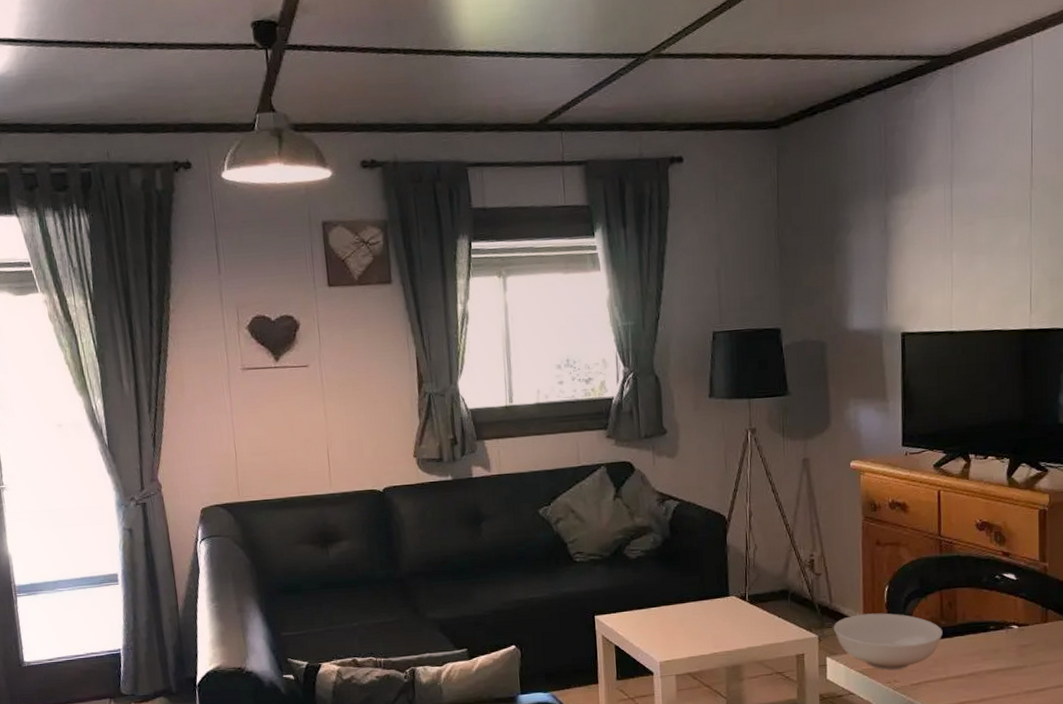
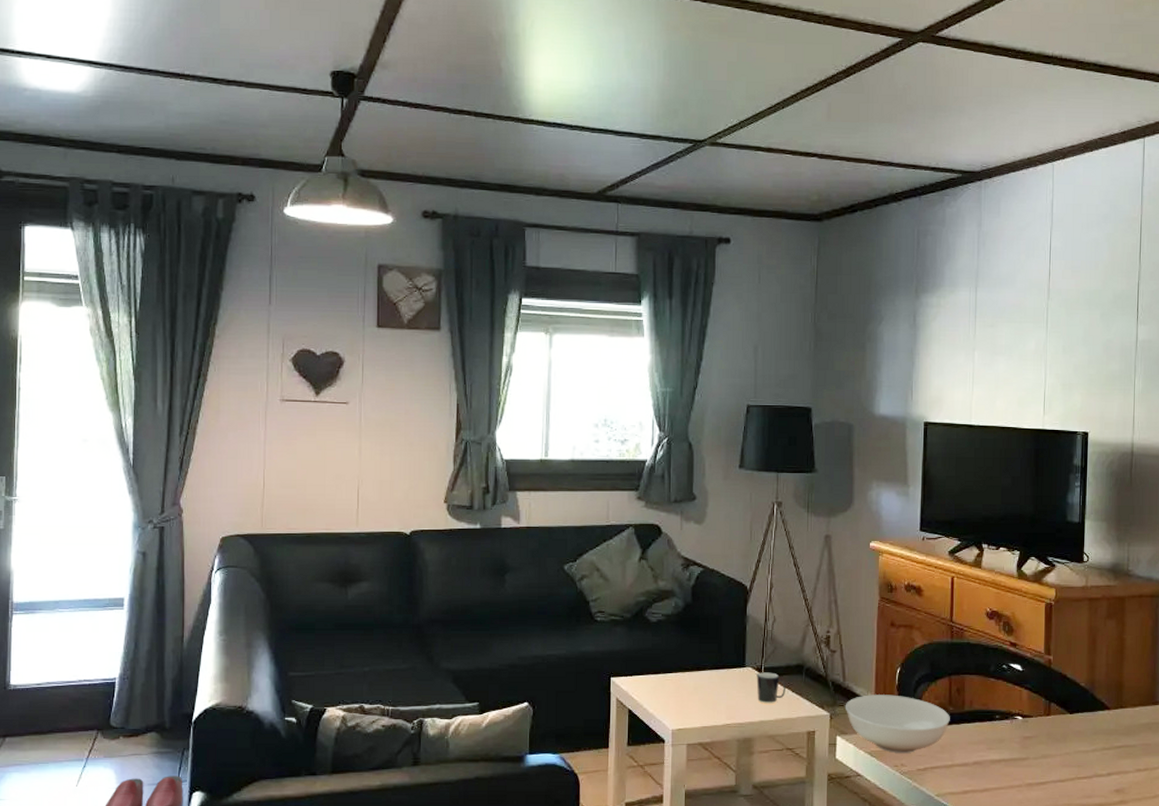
mug: none [741,599,771,632] -> present [756,672,785,705]

